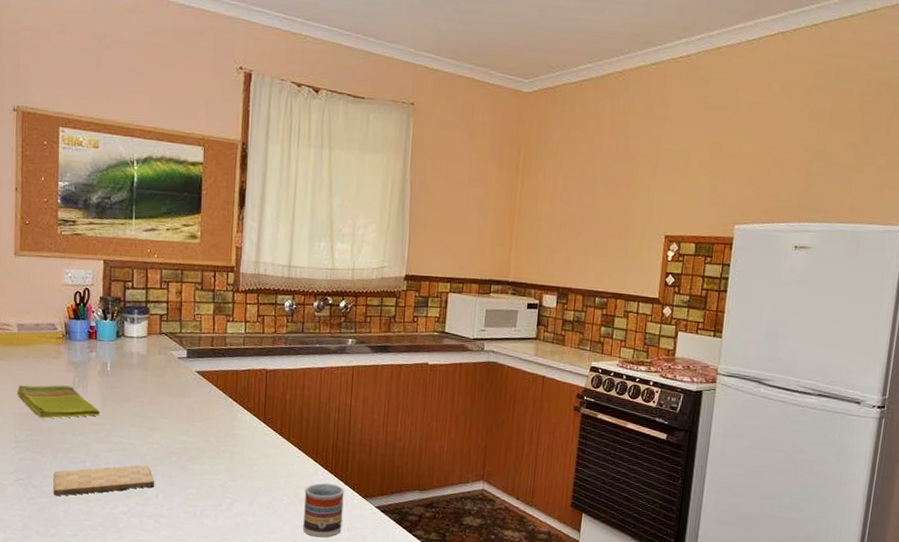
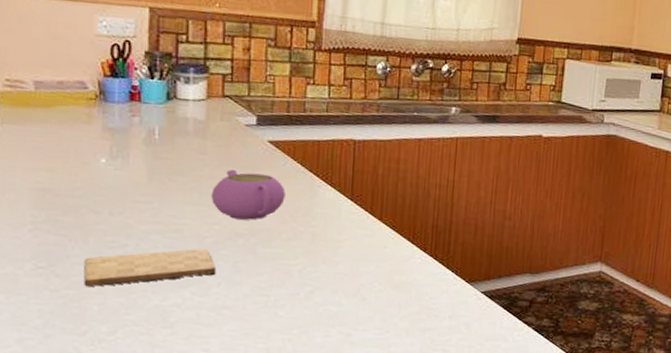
dish towel: present [17,384,100,419] -> none [34,154,145,195]
teapot: none [150,396,210,440] -> present [210,169,286,220]
cup: present [303,483,344,538] -> none [397,267,446,327]

